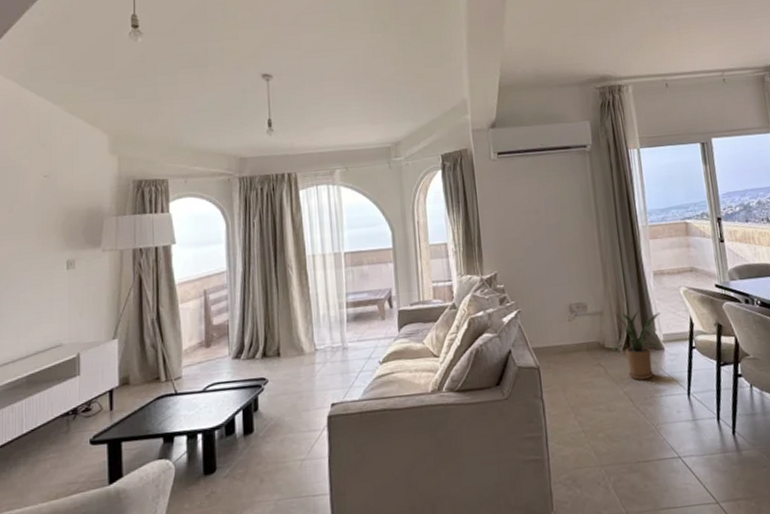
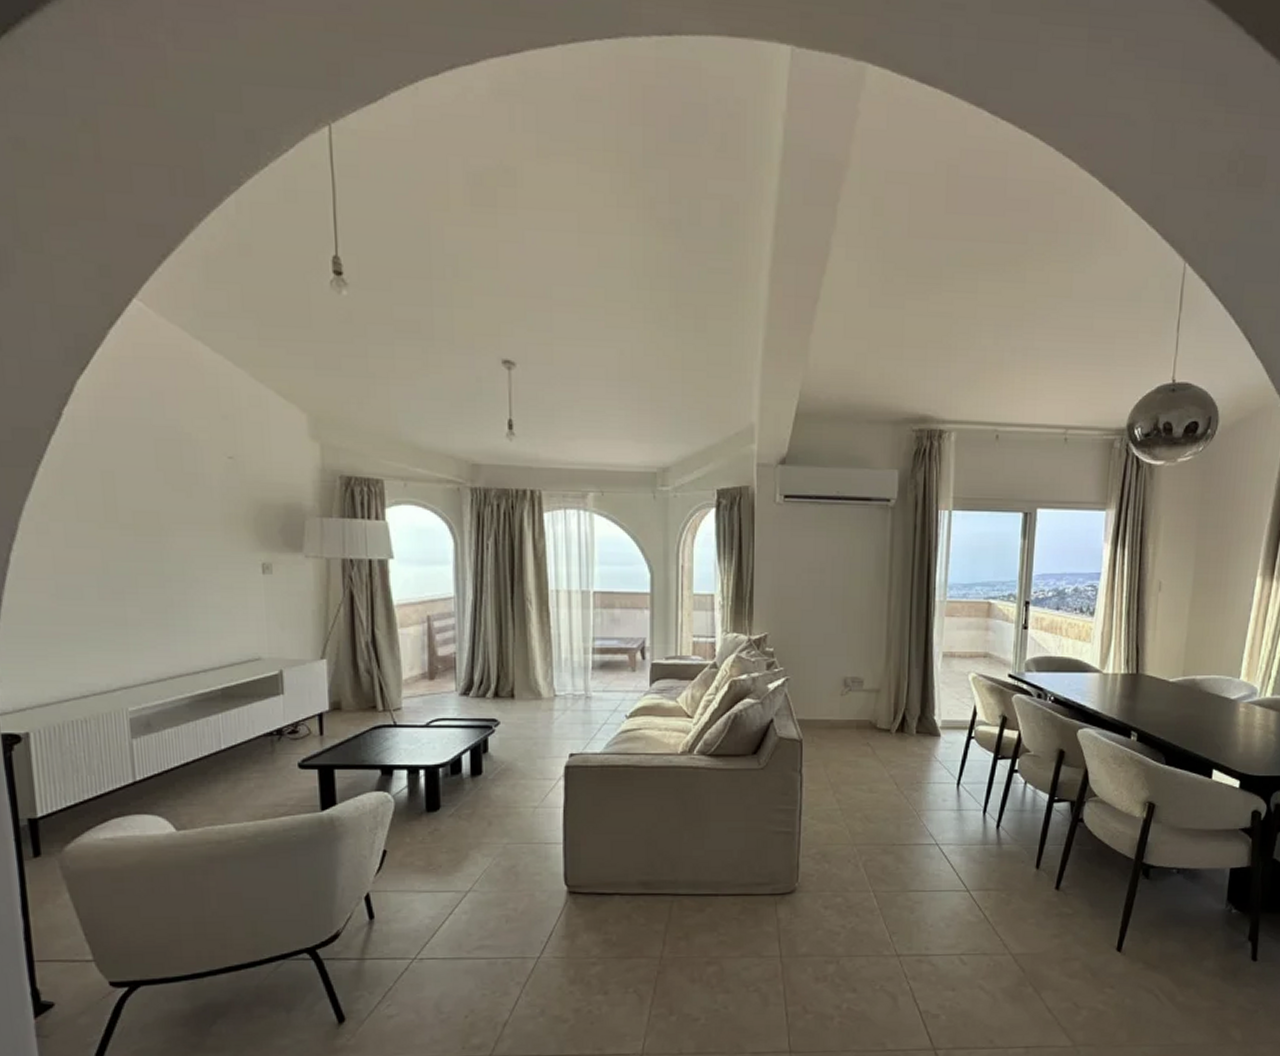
house plant: present [611,309,661,380] -> none [883,691,944,764]

